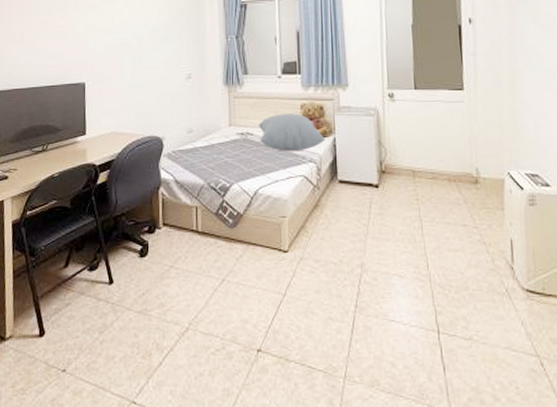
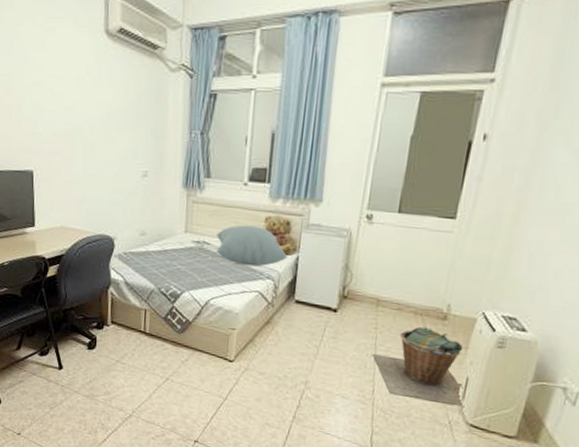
laundry basket: none [420,193,517,272] -> present [373,326,465,407]

